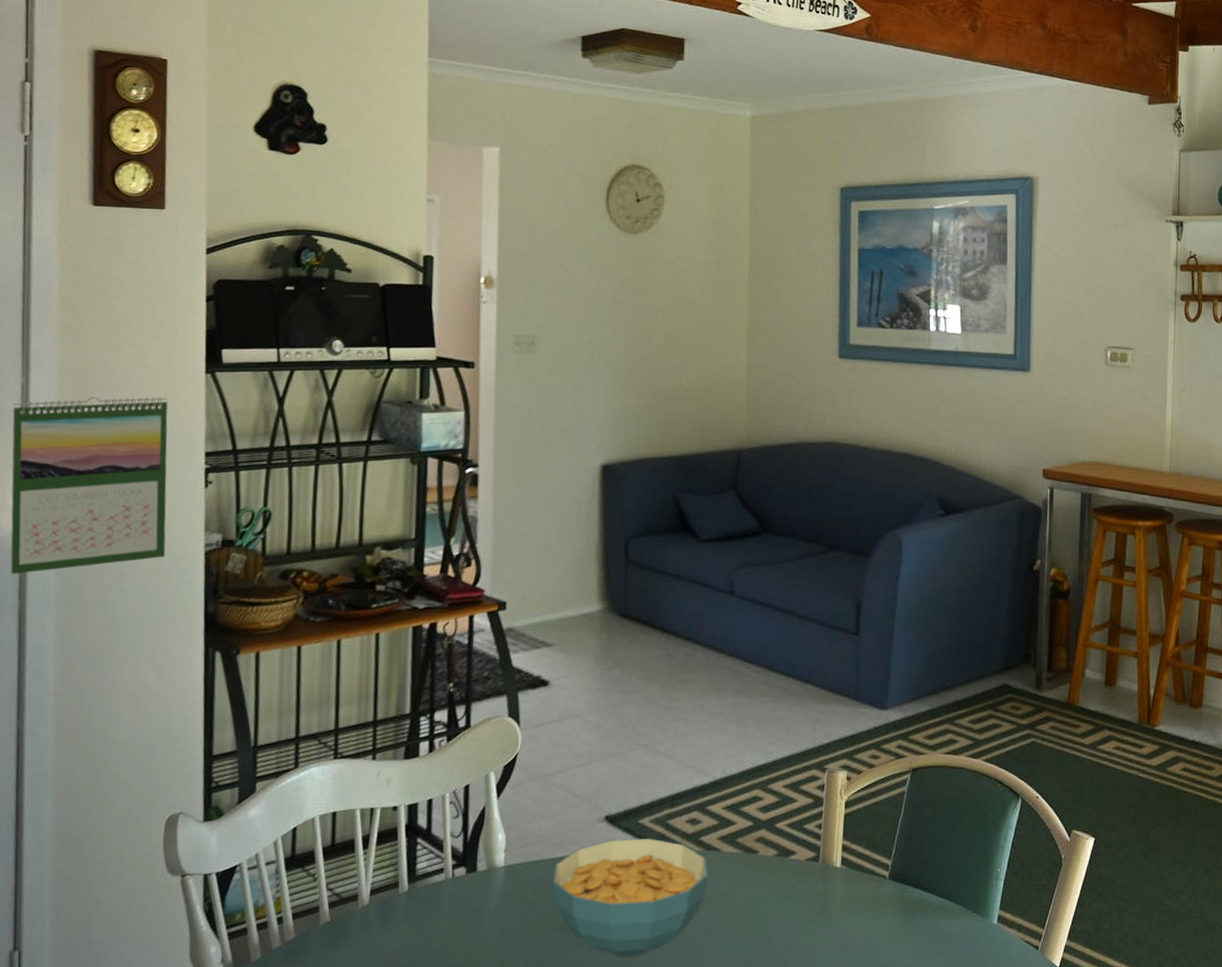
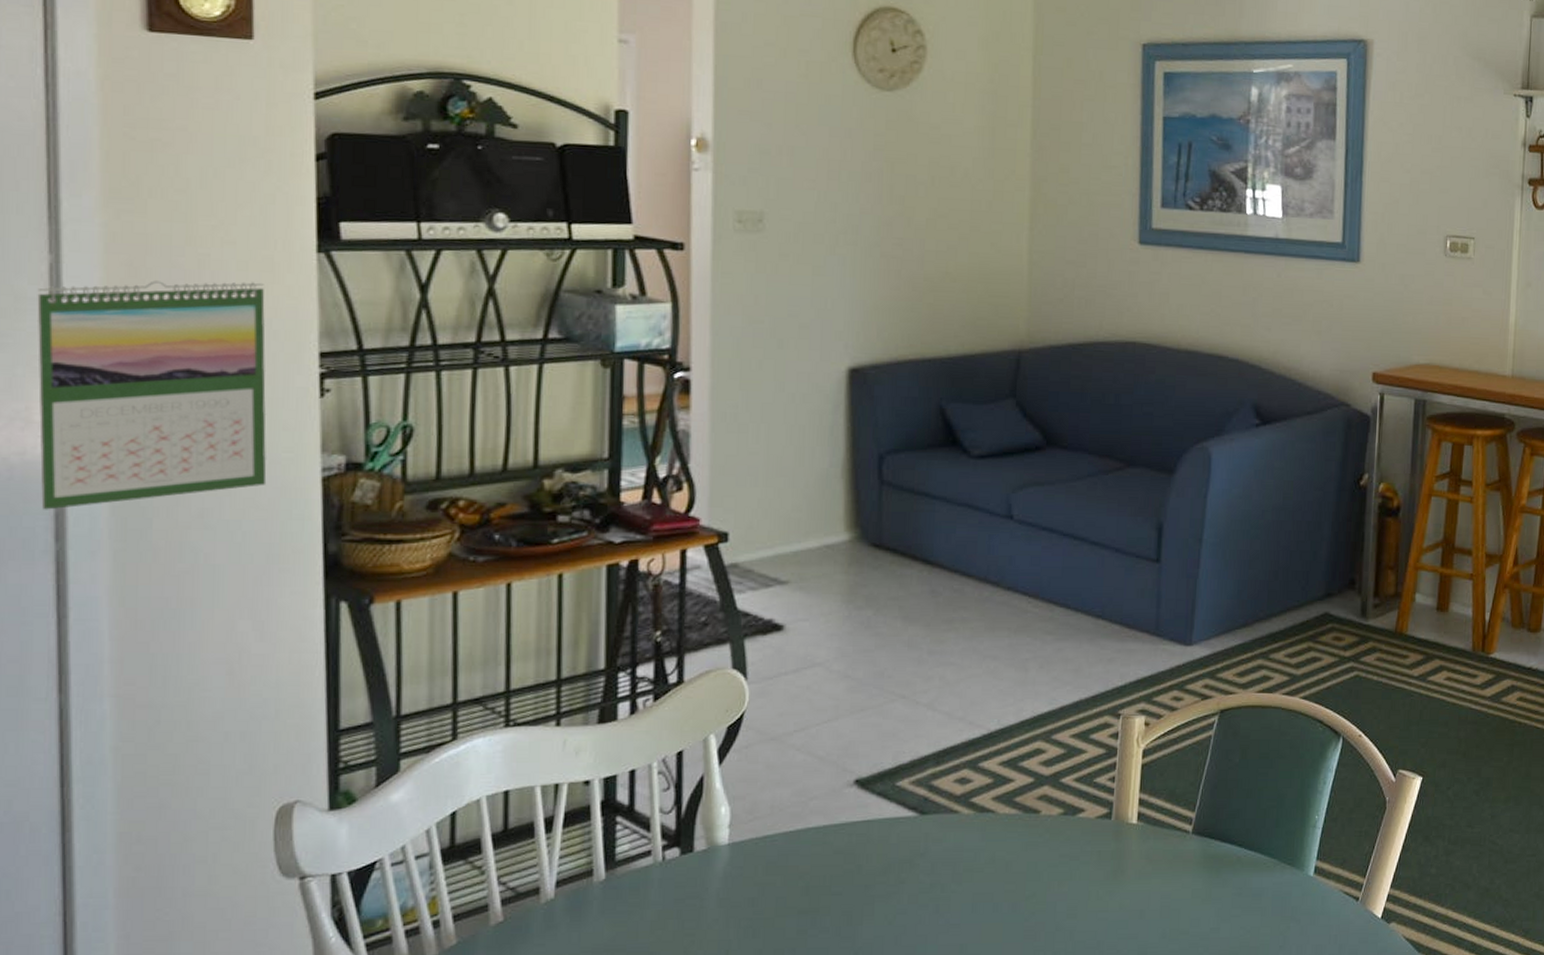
cereal bowl: present [552,837,709,957] -> none [789,802,981,940]

